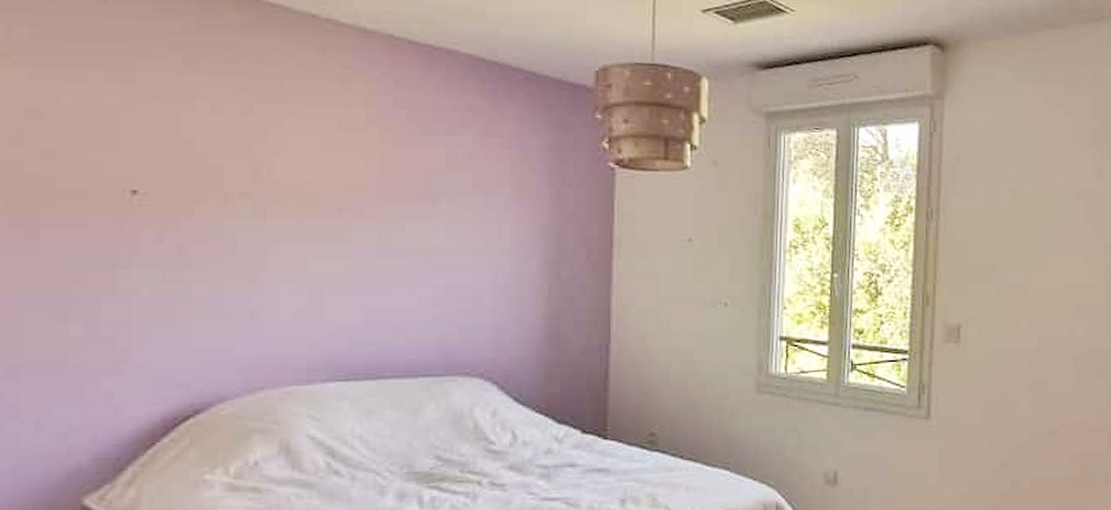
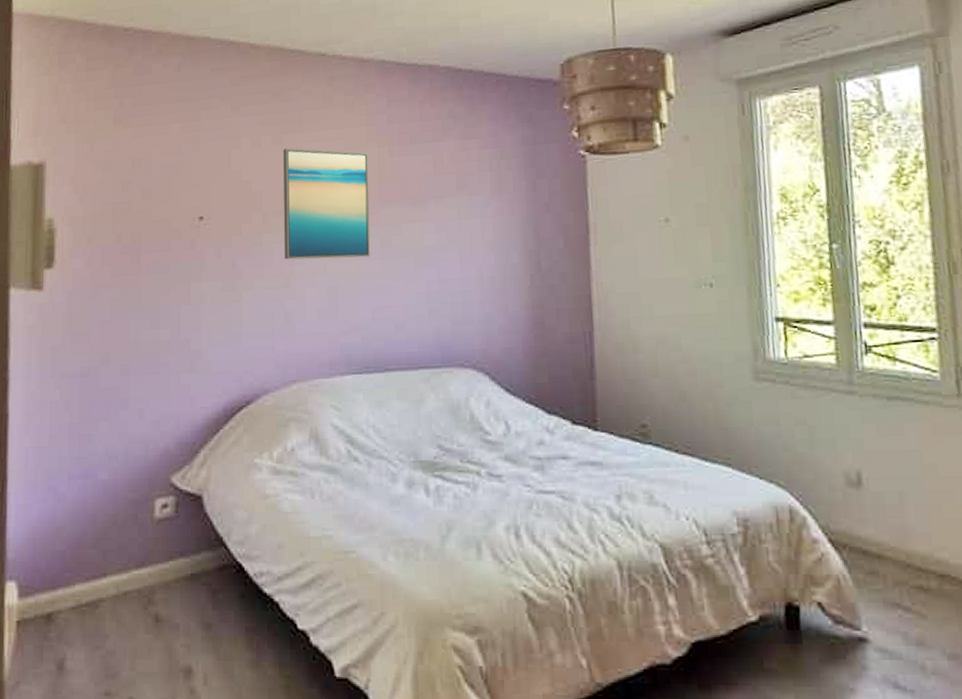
wall art: none [252,119,367,255] -> present [283,147,370,260]

